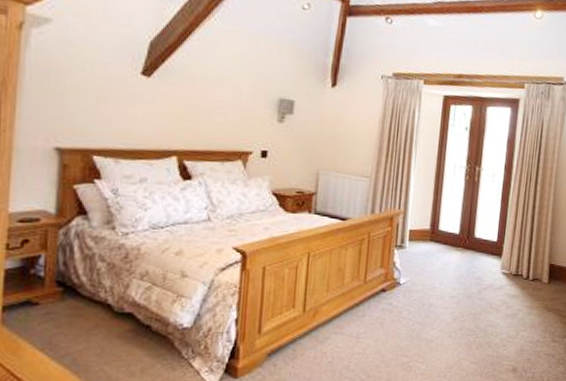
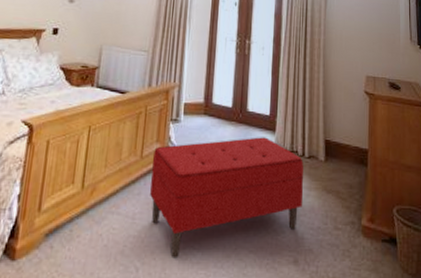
bench: none [374,262,527,371] -> present [150,137,304,259]

